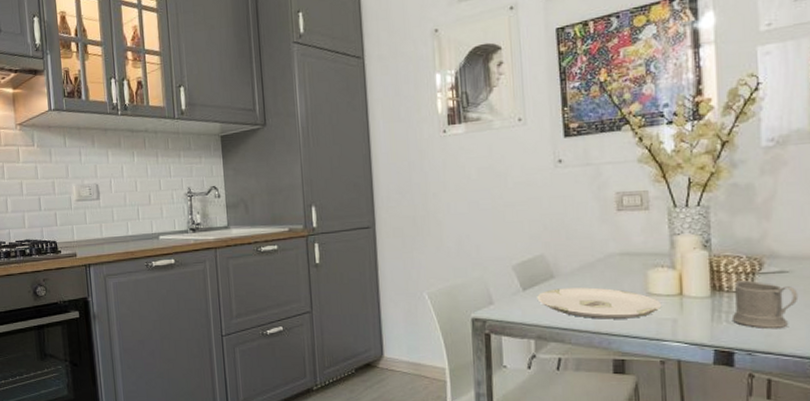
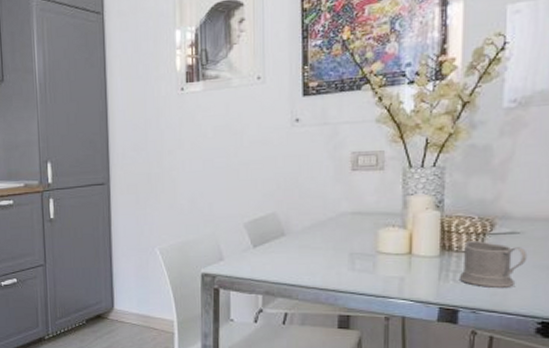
plate: present [537,287,662,319] -> none [267,245,390,276]

